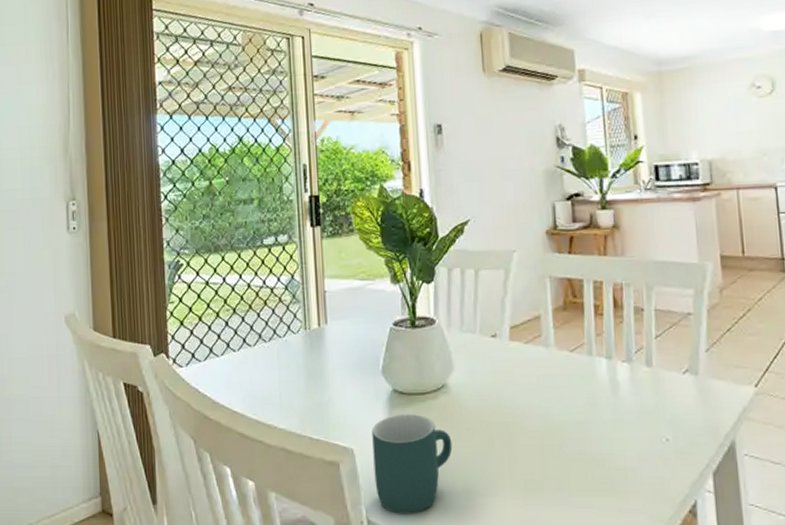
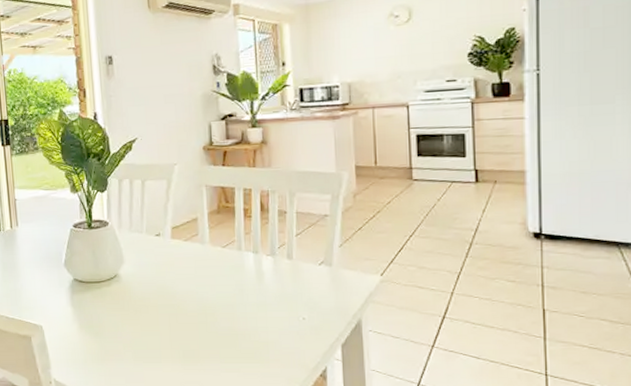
mug: present [372,414,453,514] -> none [57,298,124,376]

